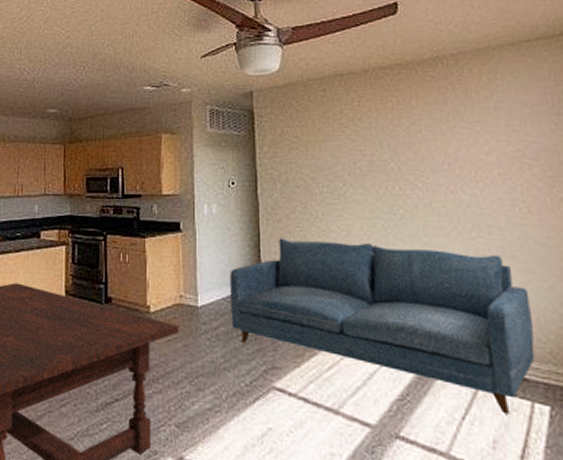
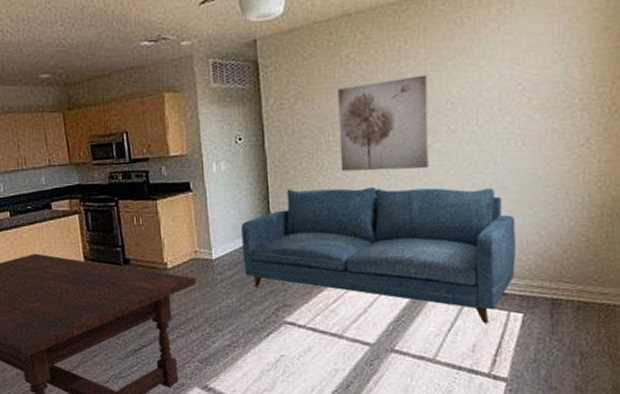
wall art: none [331,134,428,229] -> present [338,74,428,172]

